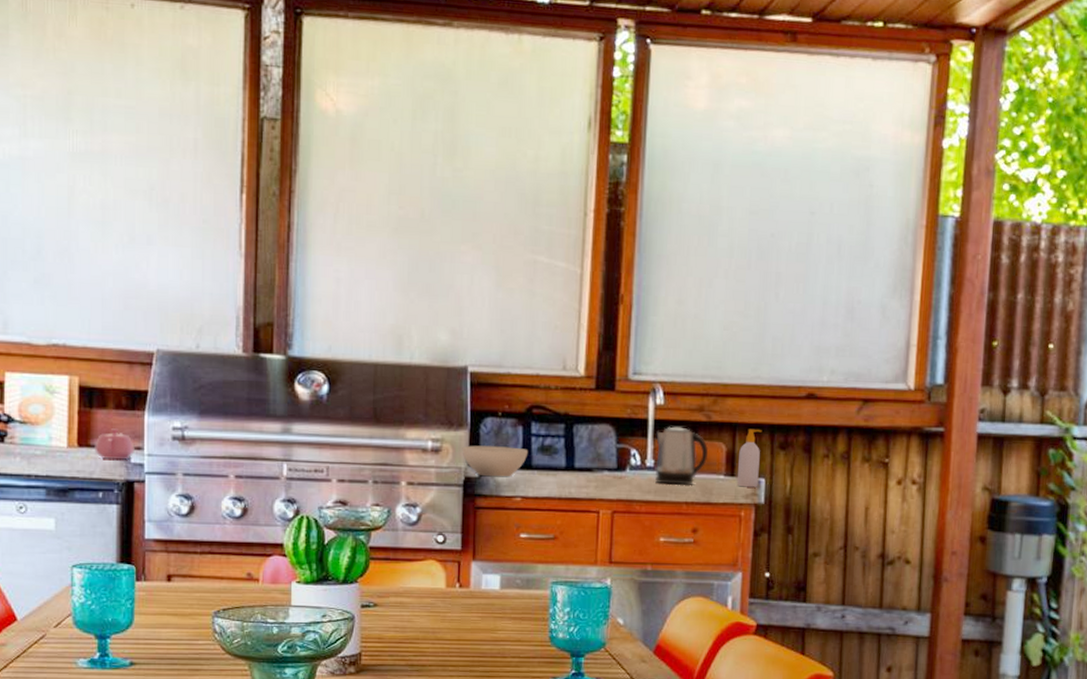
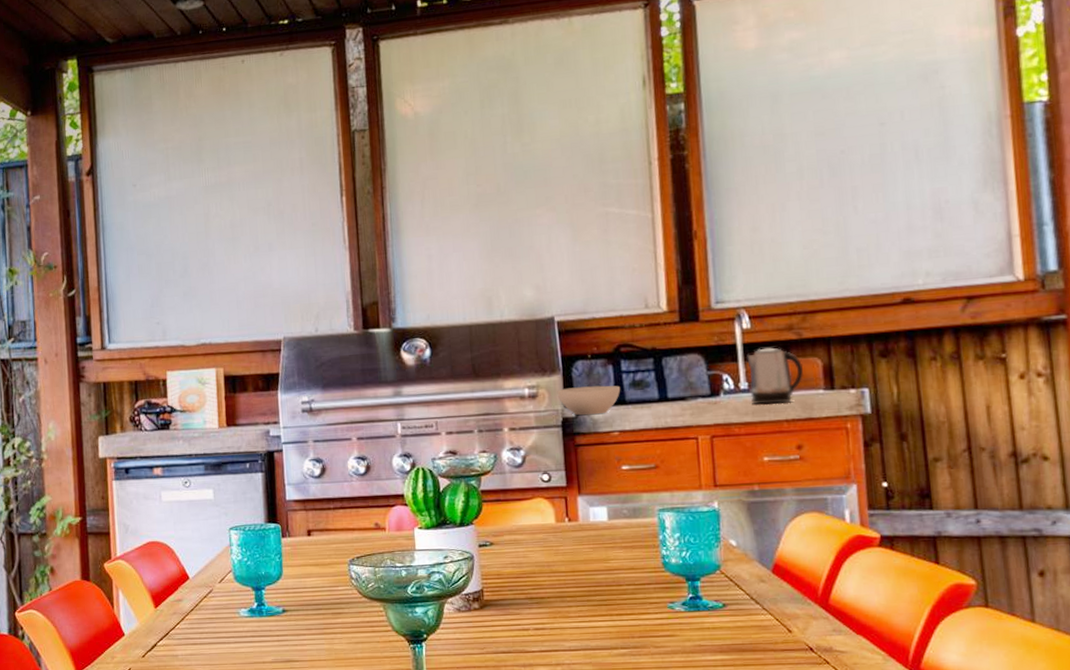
teapot: present [95,428,135,460] -> none [240,408,272,435]
soap bottle: present [736,428,762,488] -> none [836,340,862,399]

